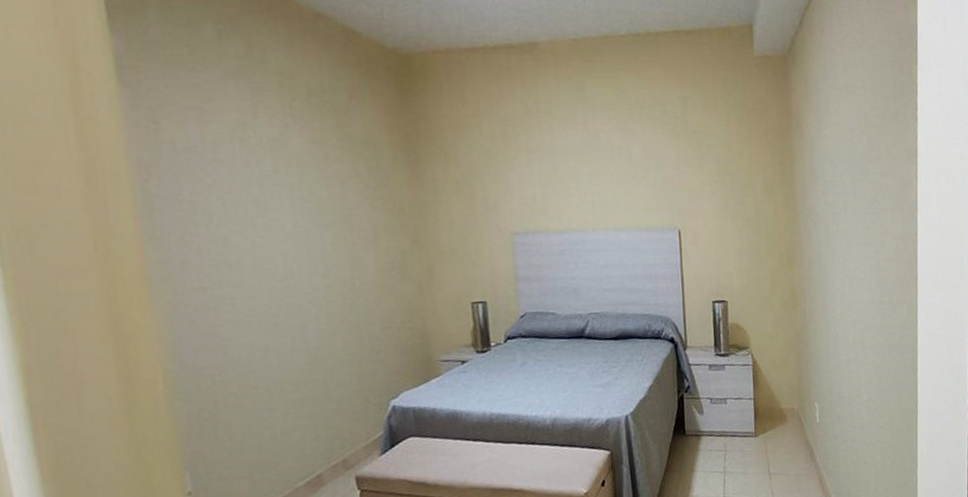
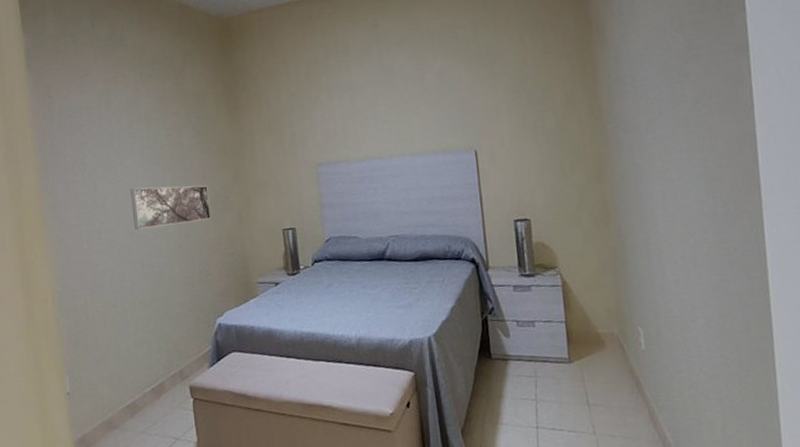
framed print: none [276,246,385,298] -> present [130,185,212,230]

